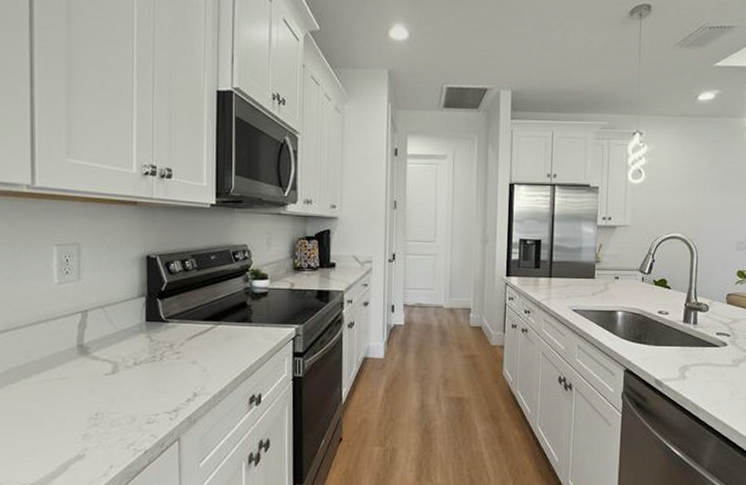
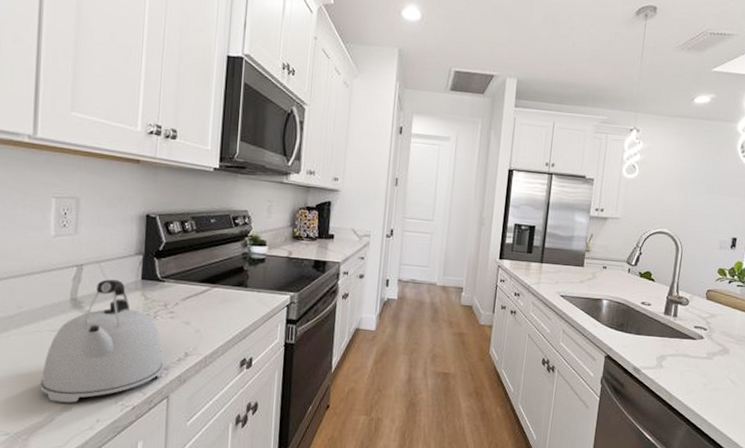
kettle: none [52,323,172,450] -> present [40,279,163,403]

